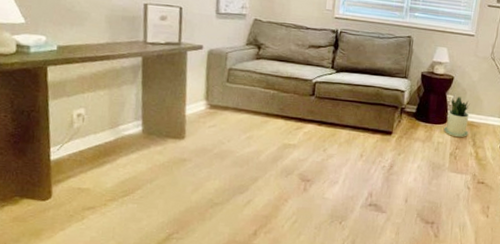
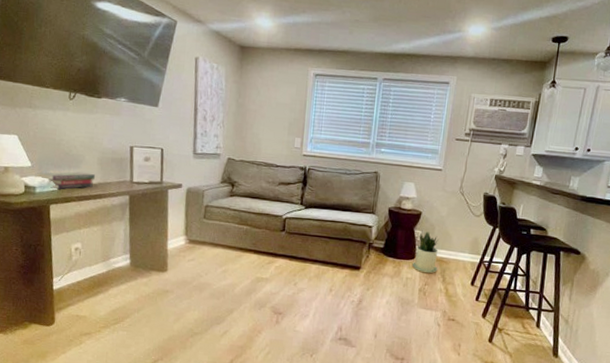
books: none [32,30,103,50] -> present [37,171,96,189]

